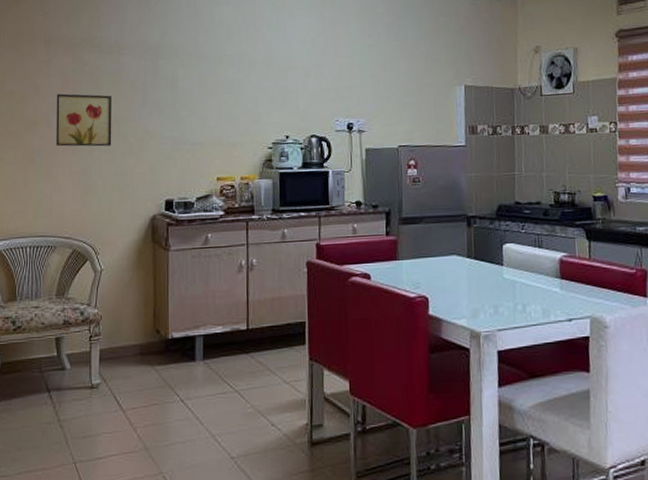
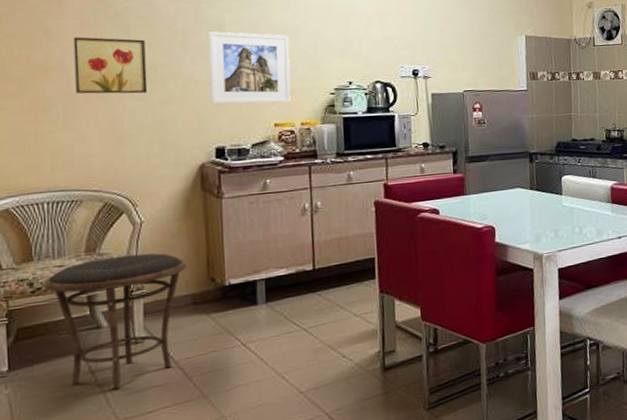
side table: none [22,300,137,432] -> present [42,253,187,390]
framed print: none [162,86,233,158] -> present [208,31,291,104]

